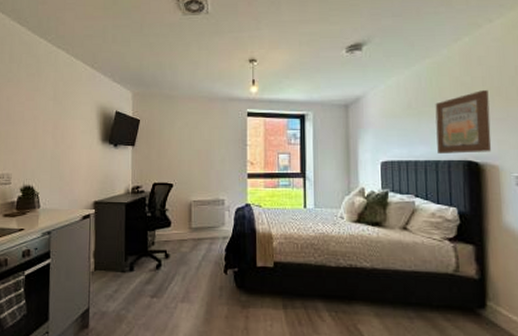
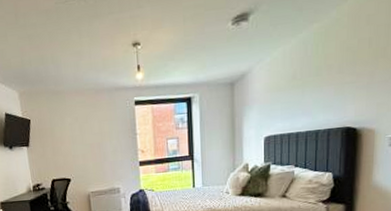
wall art: present [435,90,492,154] -> none [318,52,374,123]

